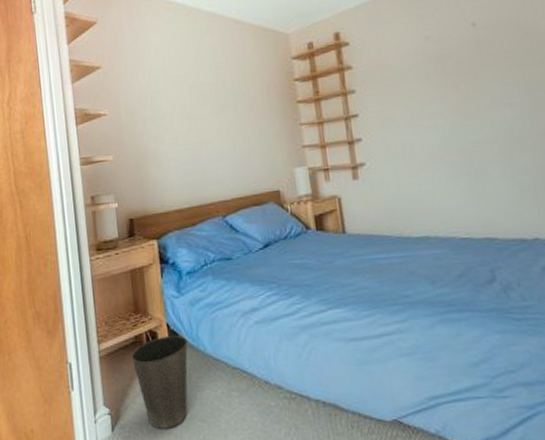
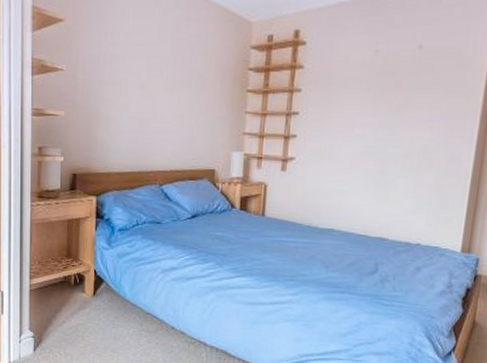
waste basket: present [131,336,188,429] -> none [58,280,111,354]

